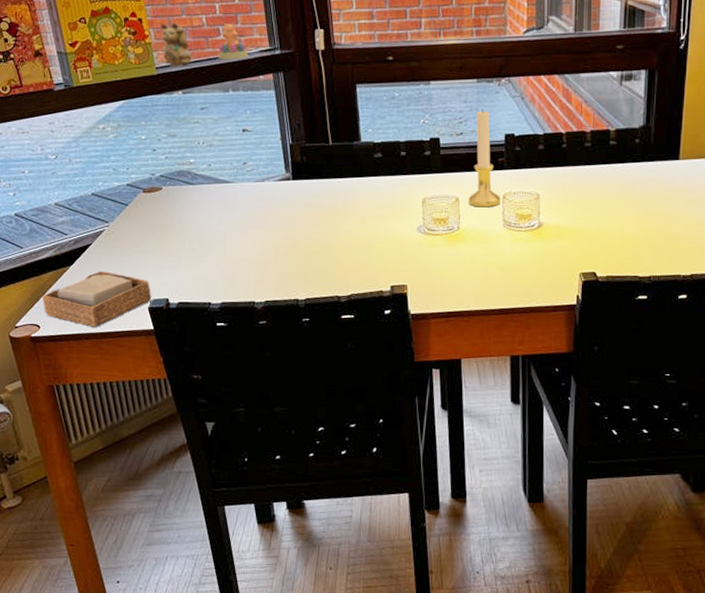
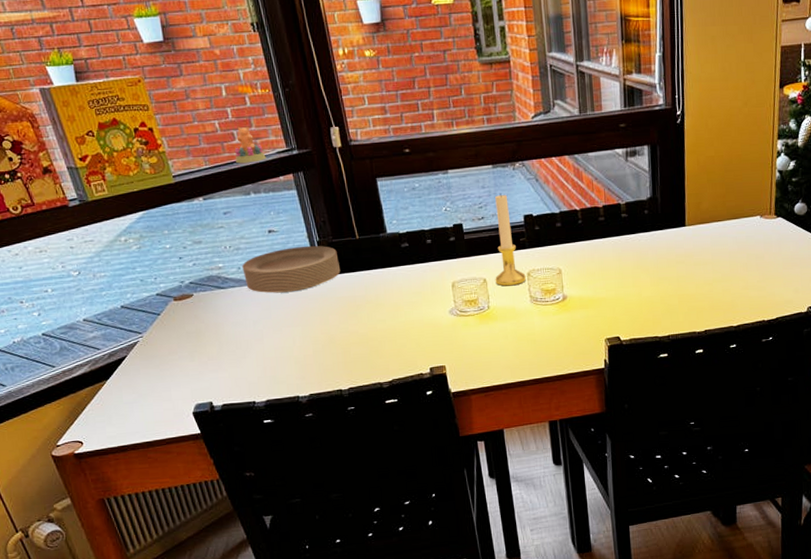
napkin holder: present [42,271,152,328] -> none [81,381,195,439]
decorative figurine: present [160,23,191,67] -> none [172,130,209,174]
plate: none [213,148,311,194] -> present [242,245,341,293]

